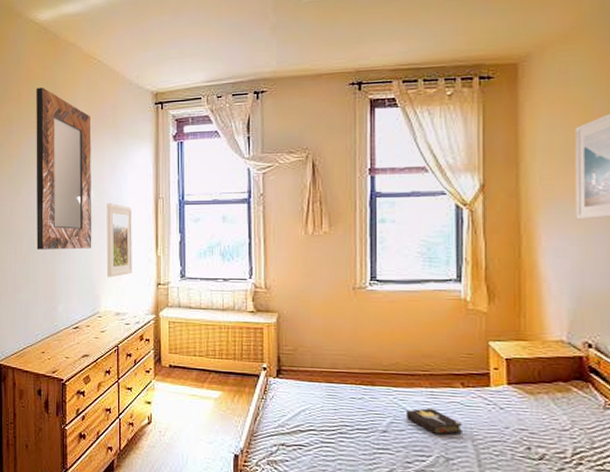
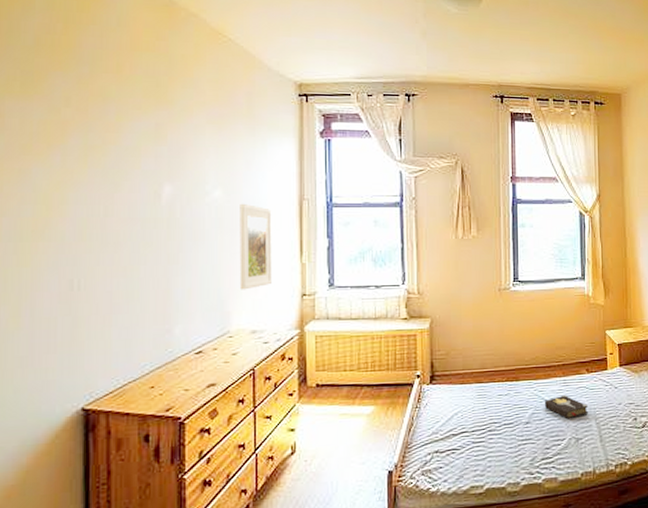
home mirror: present [36,87,92,250] -> none [143,61,221,259]

